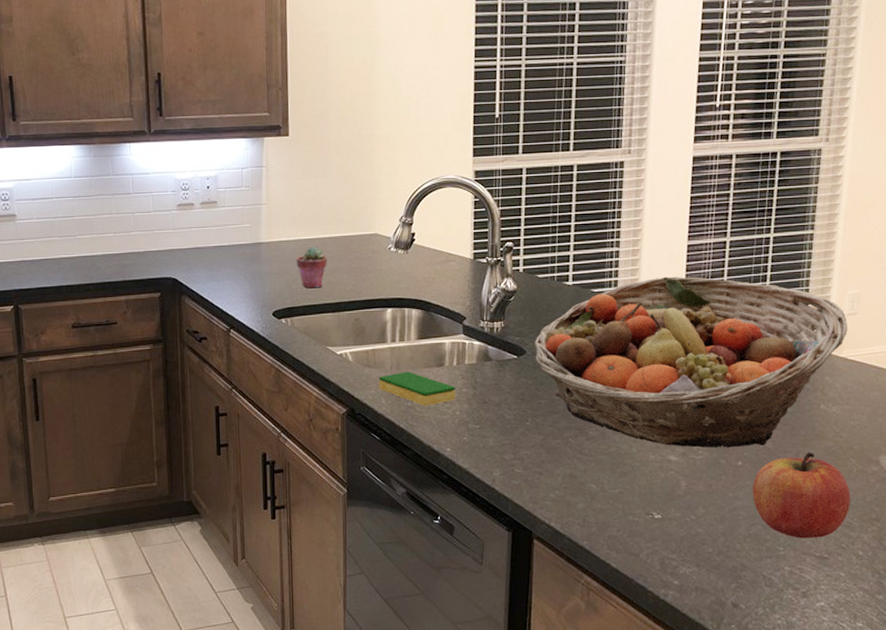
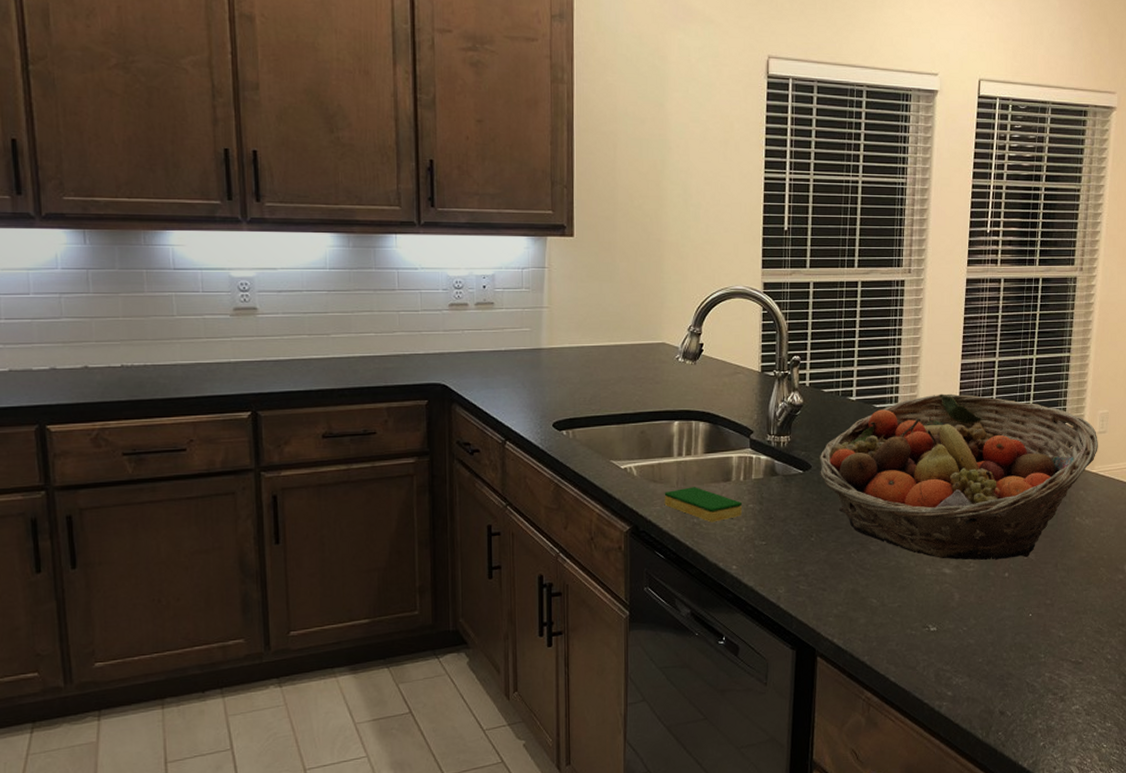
potted succulent: present [296,245,328,289] -> none [579,353,613,399]
apple: present [752,452,851,539] -> none [1018,562,1102,645]

